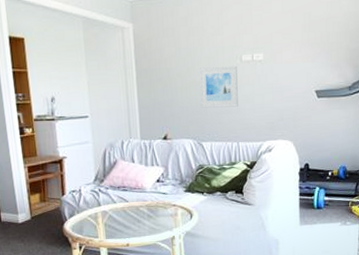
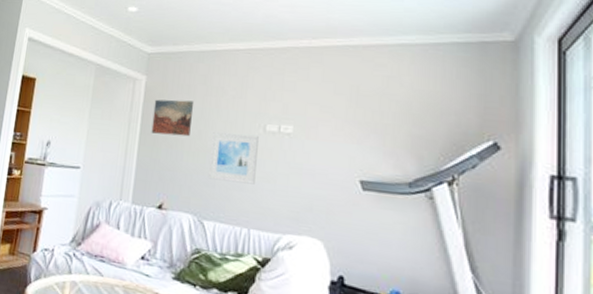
wall art: none [144,42,180,76] -> present [151,99,193,137]

